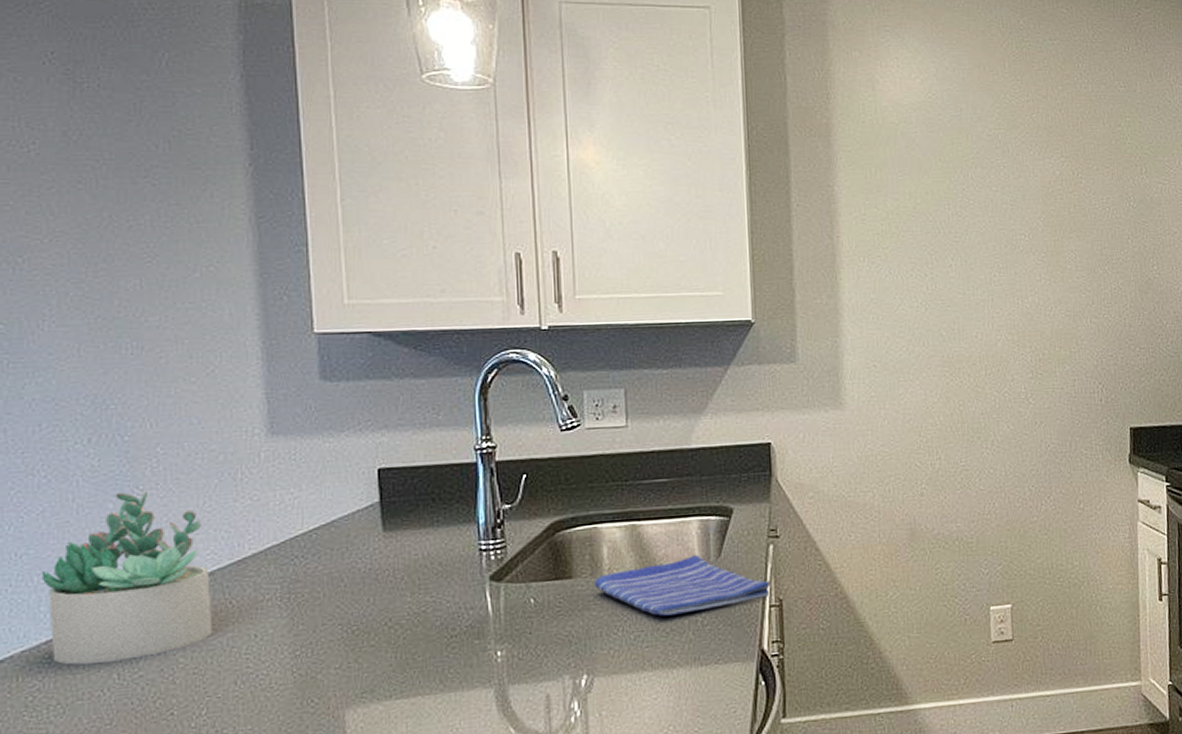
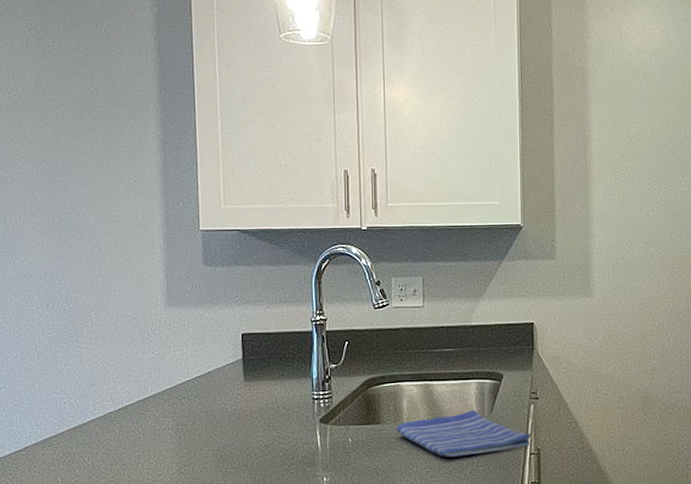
succulent plant: present [41,491,213,665] -> none [13,344,125,470]

